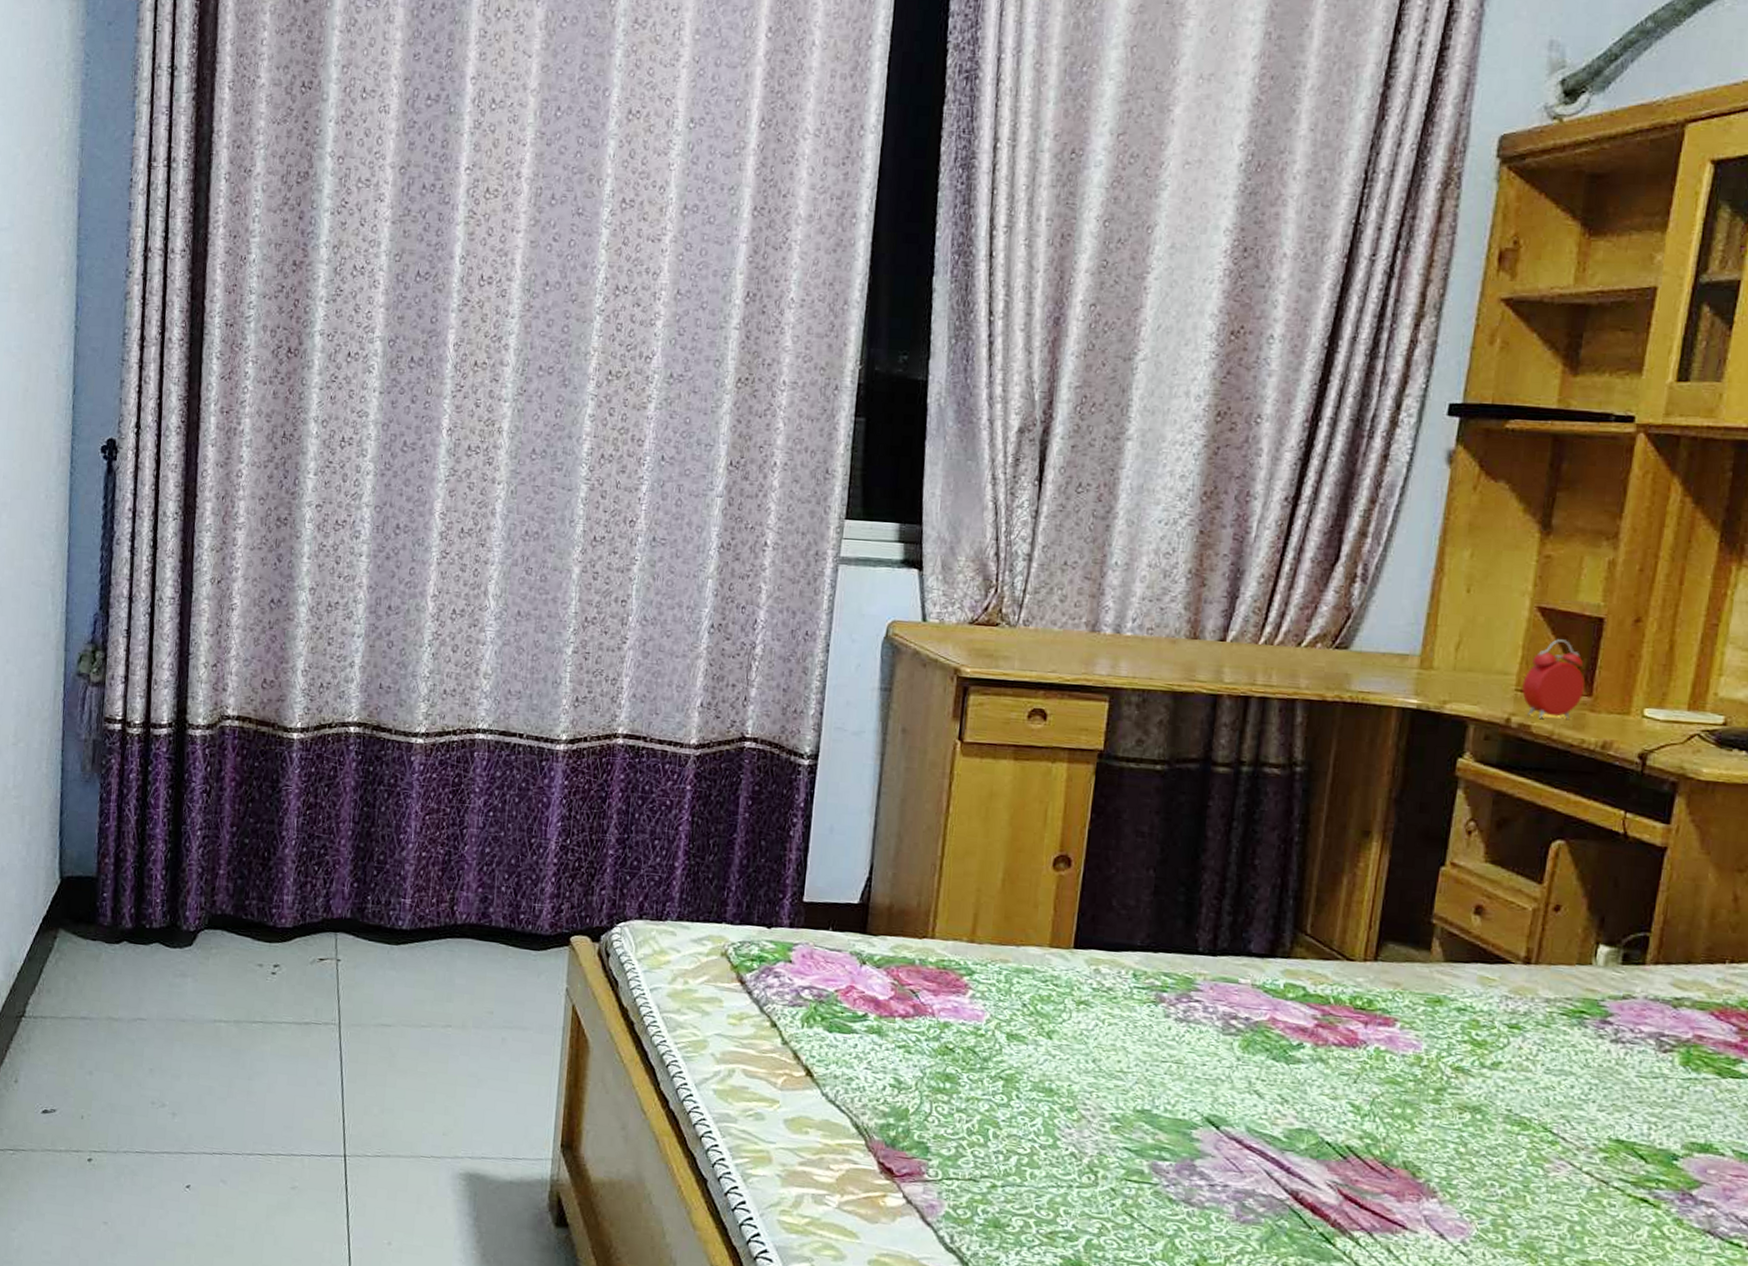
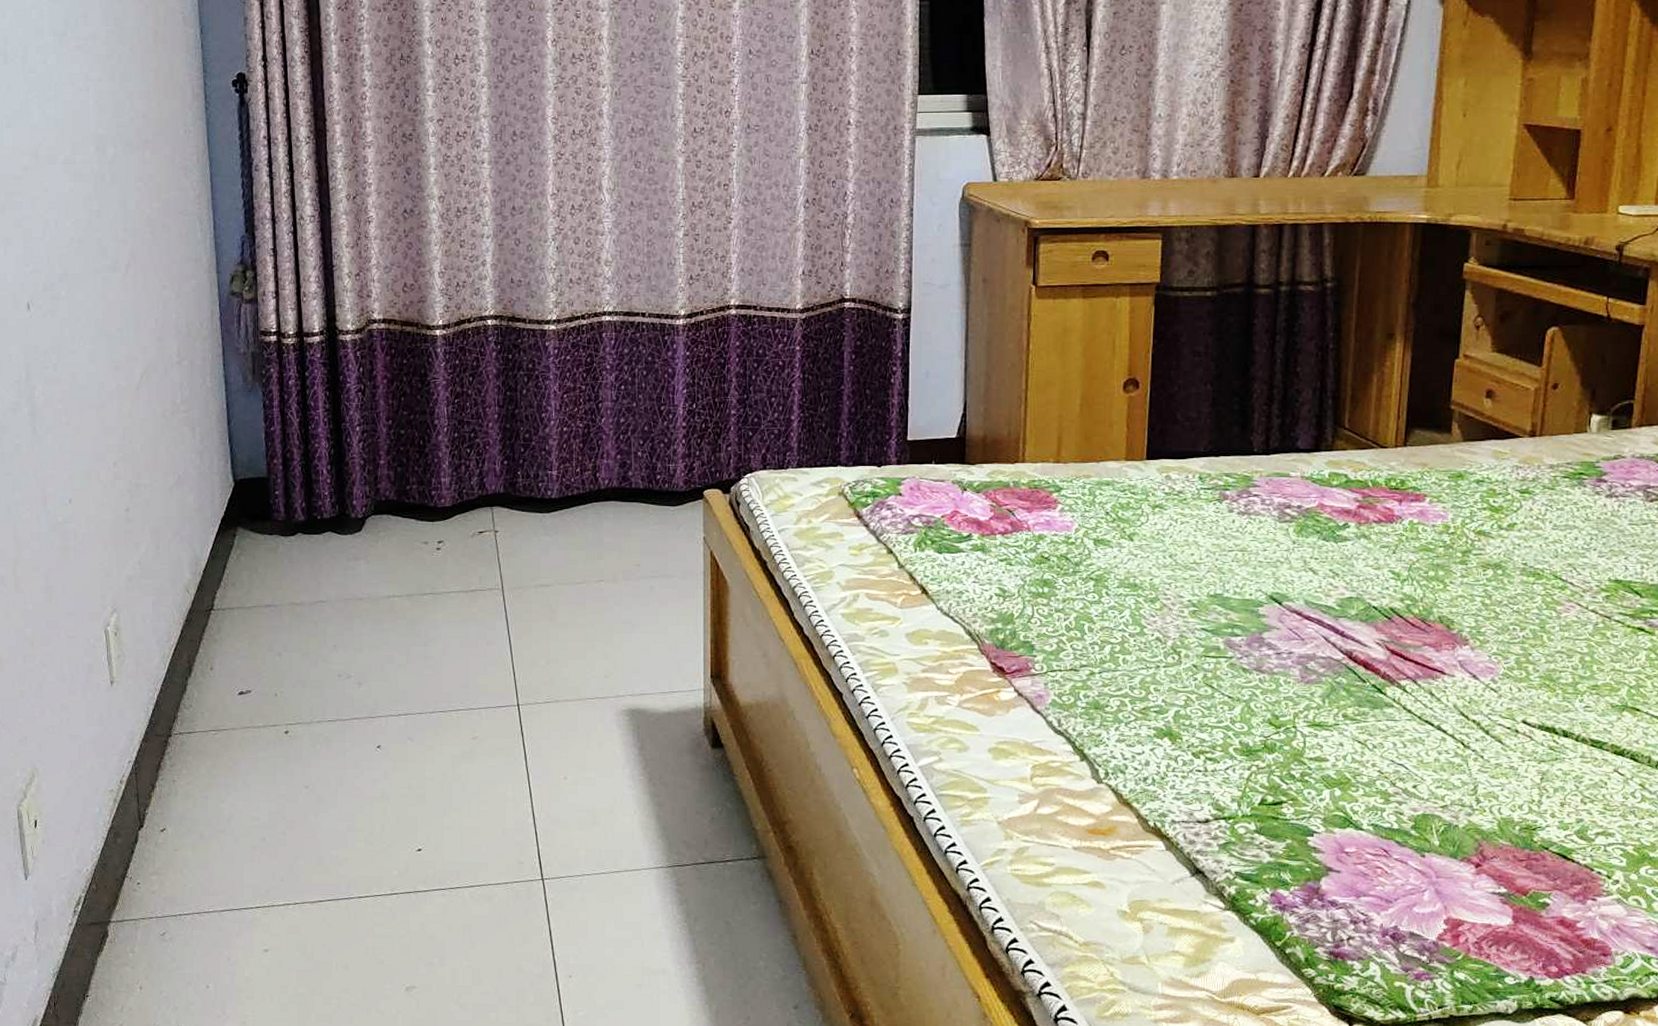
alarm clock: present [1521,639,1586,720] -> none [1514,151,1568,223]

